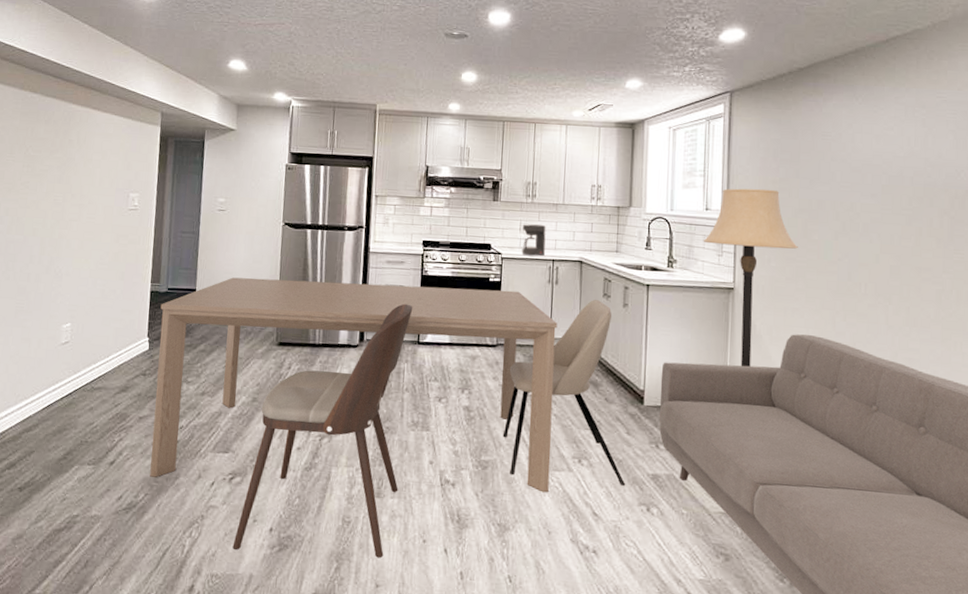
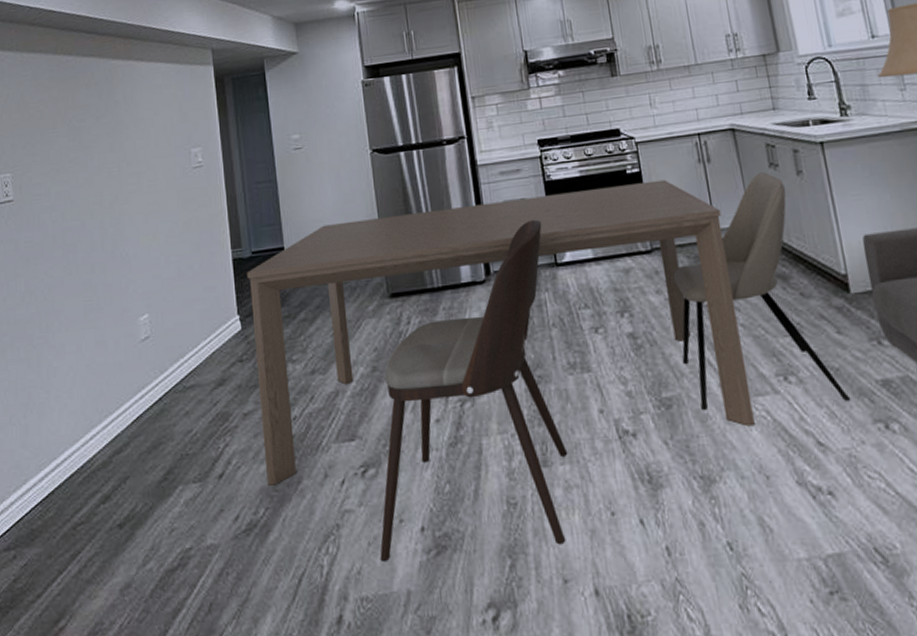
coffee maker: present [521,224,546,257] -> none [652,94,687,135]

